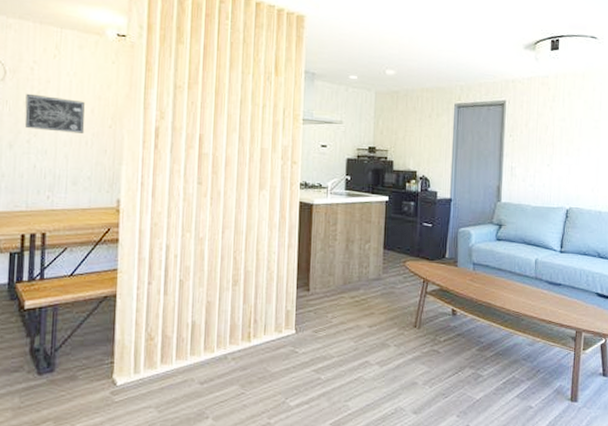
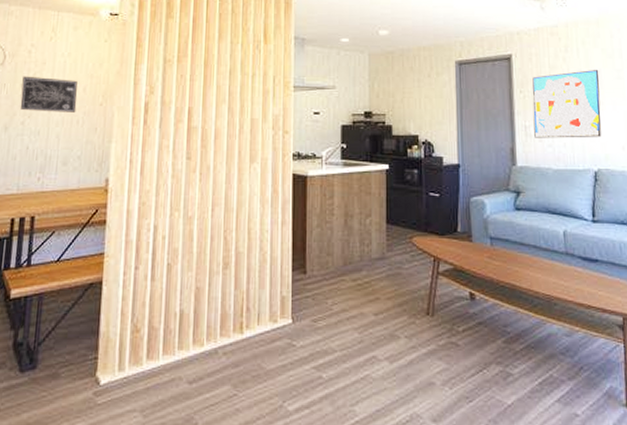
wall art: none [519,119,580,180] -> present [532,70,601,138]

